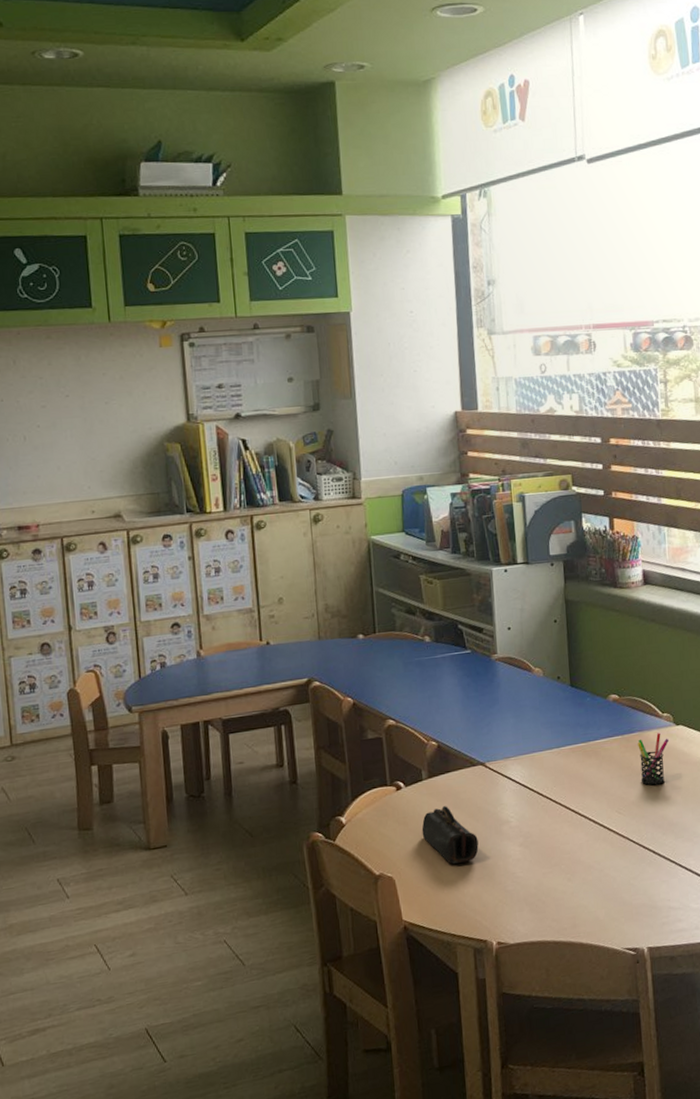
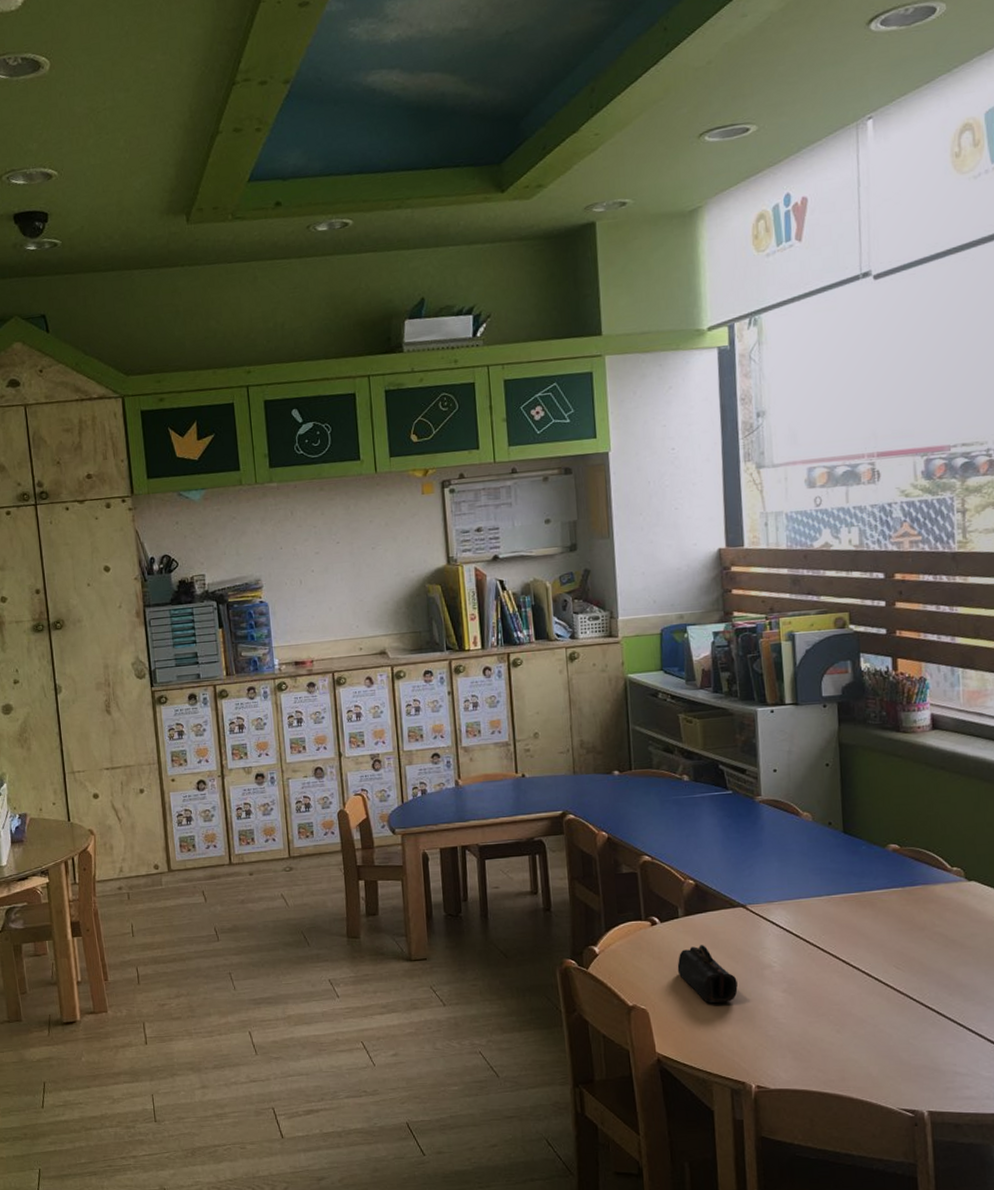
pen holder: present [638,732,670,786] -> none [921,887,960,943]

